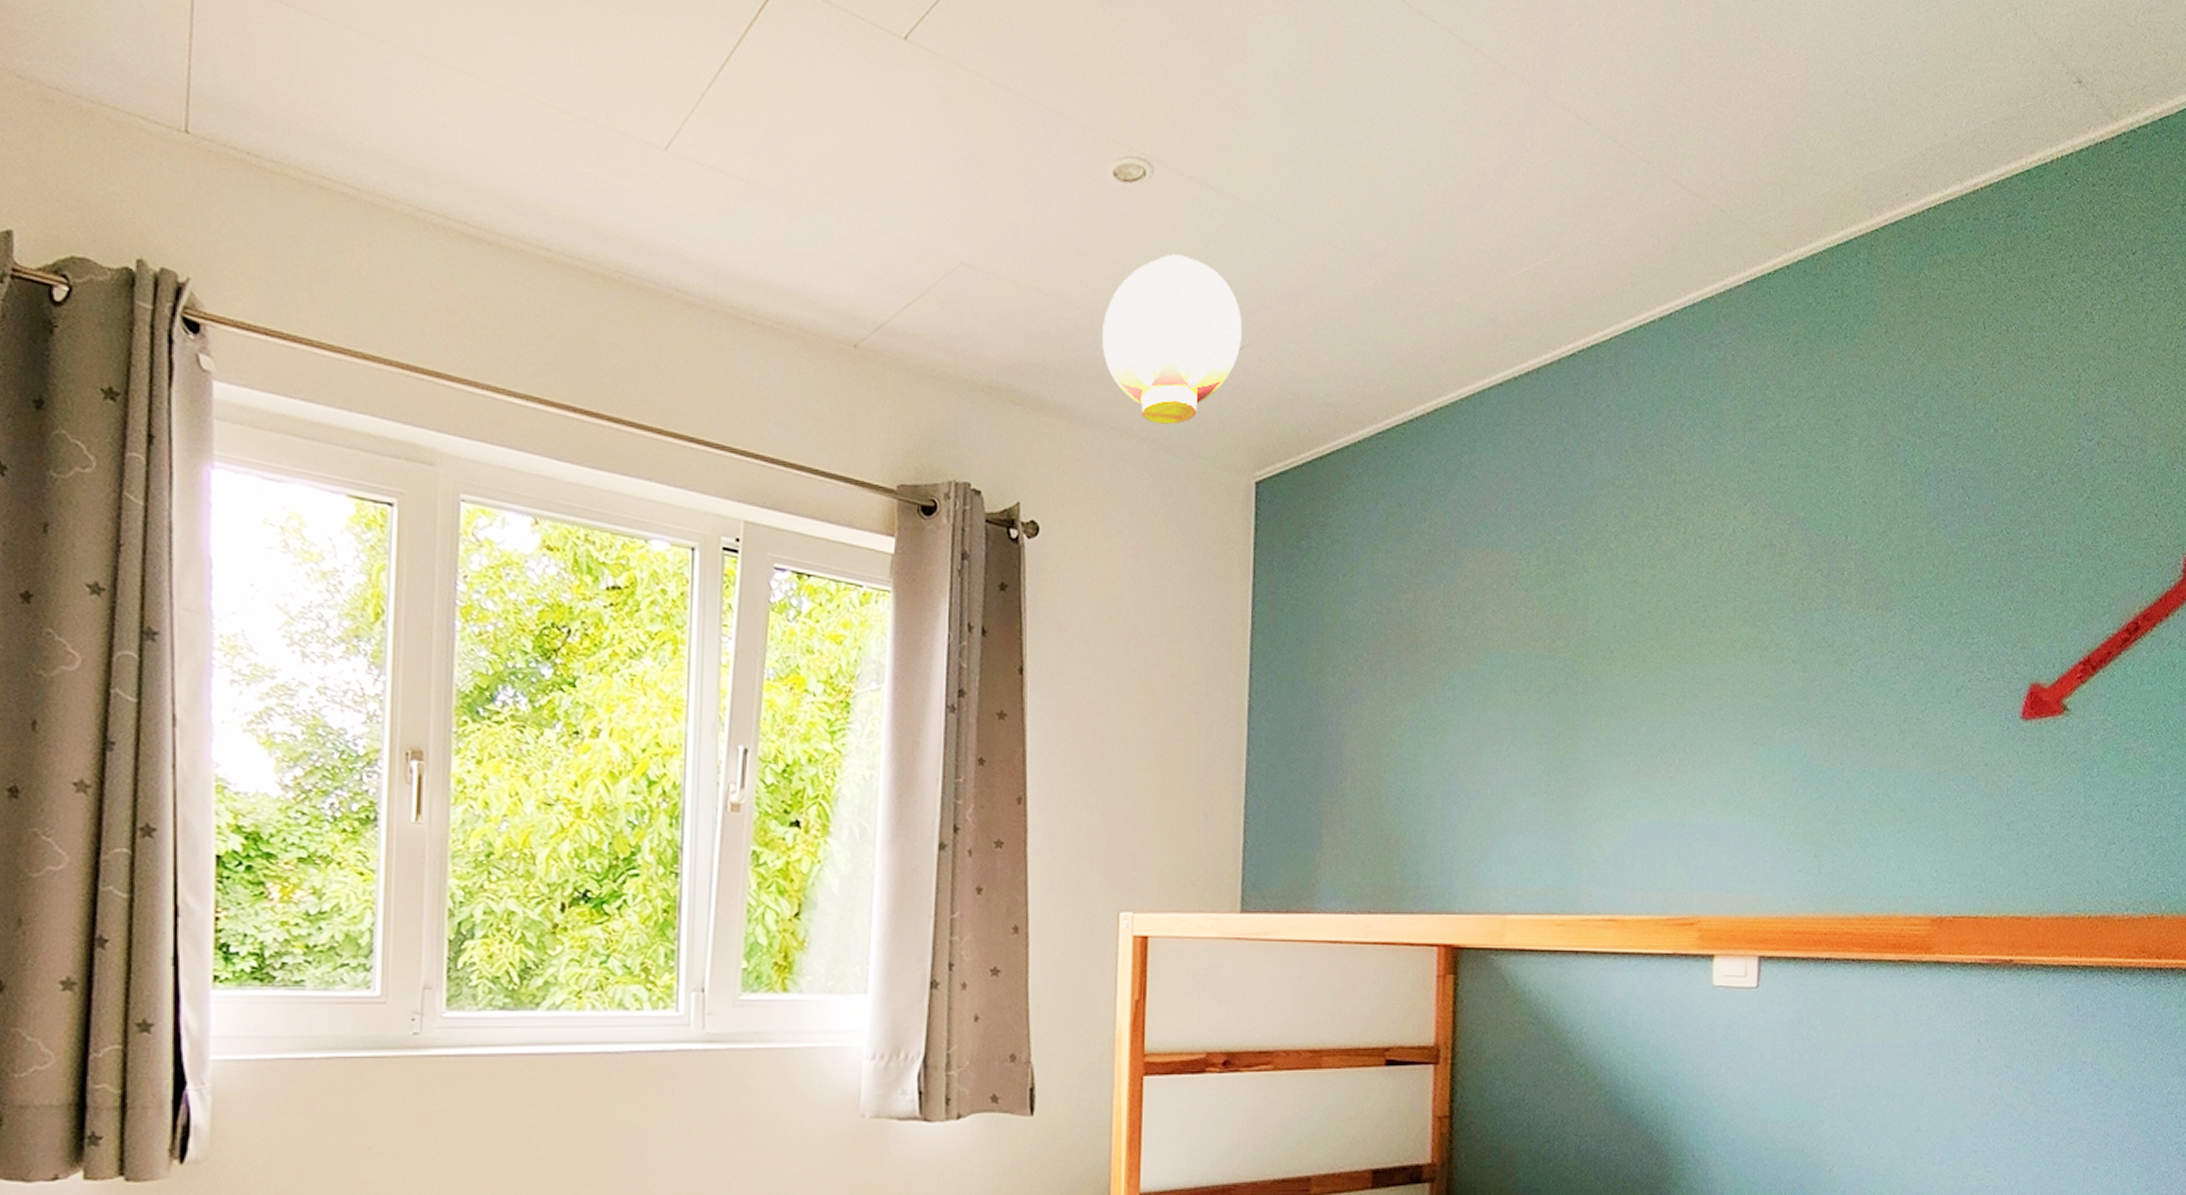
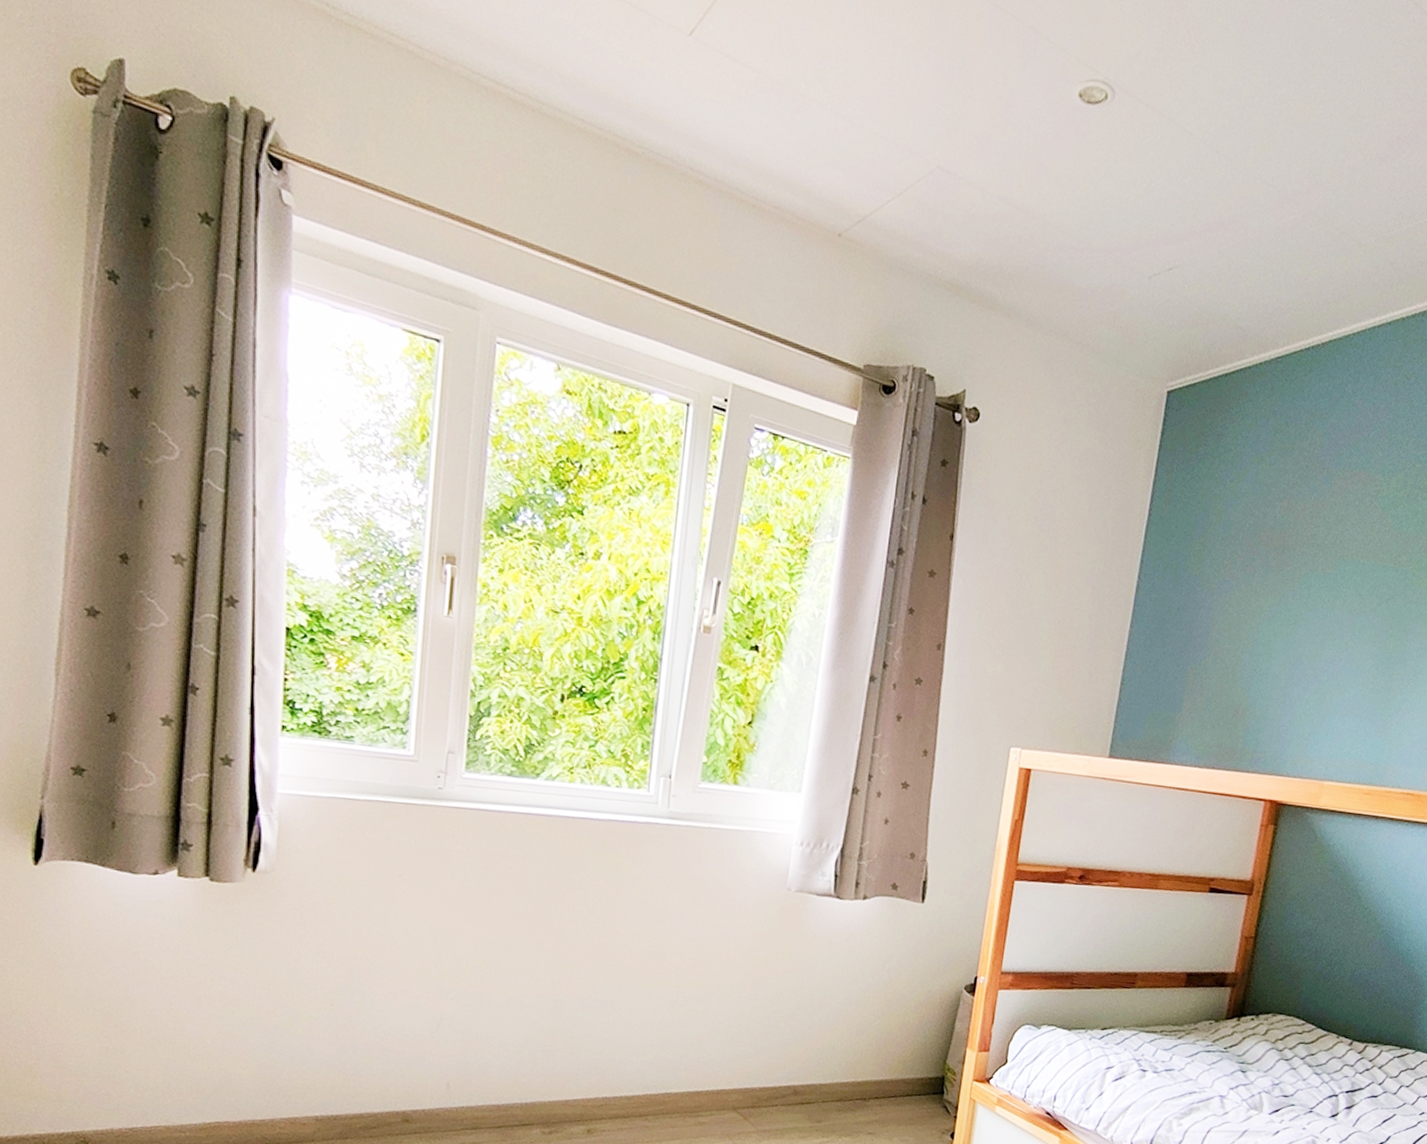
paper lantern: present [1102,254,1242,425] -> none [1051,175,1175,333]

